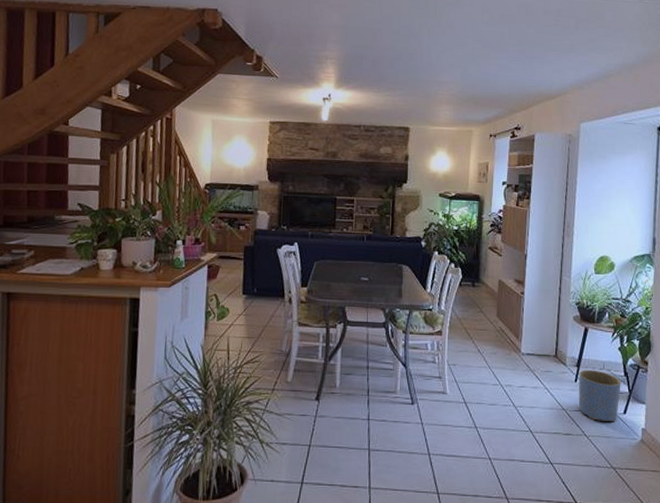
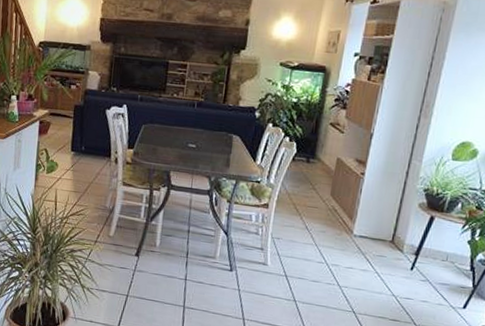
planter: present [578,369,621,421] -> none [410,259,465,315]

